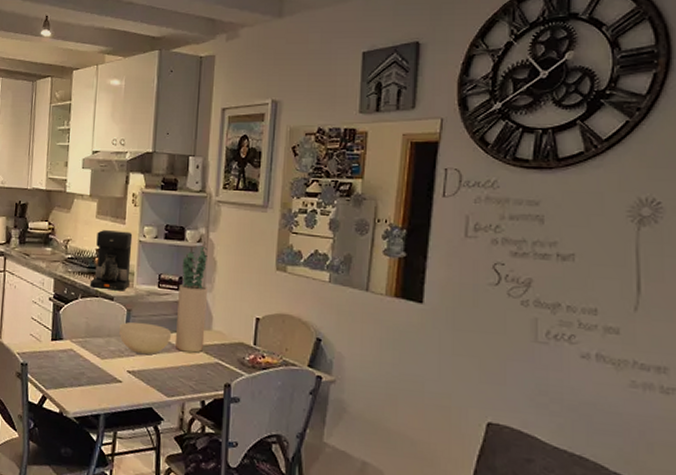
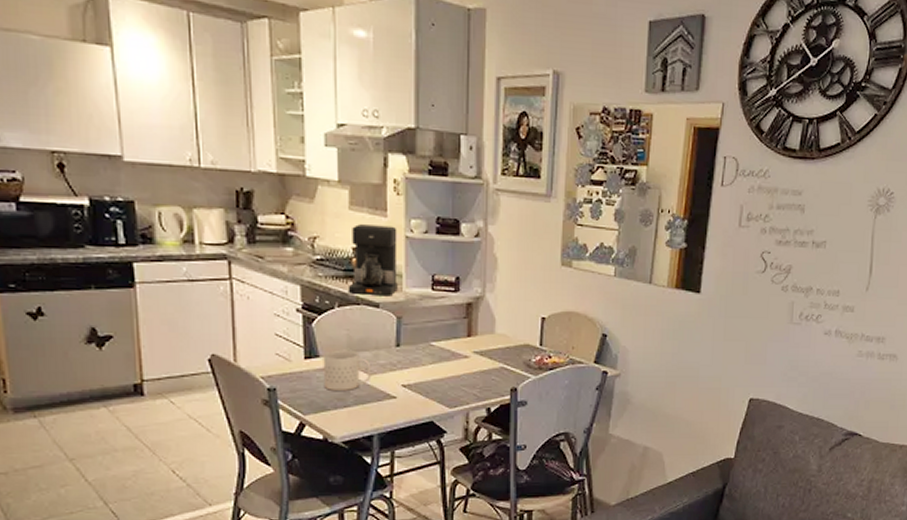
mug: none [64,335,104,372] -> present [323,349,372,392]
bowl: present [119,321,172,355] -> none [390,330,451,366]
vase: present [176,241,208,354] -> none [456,236,488,360]

